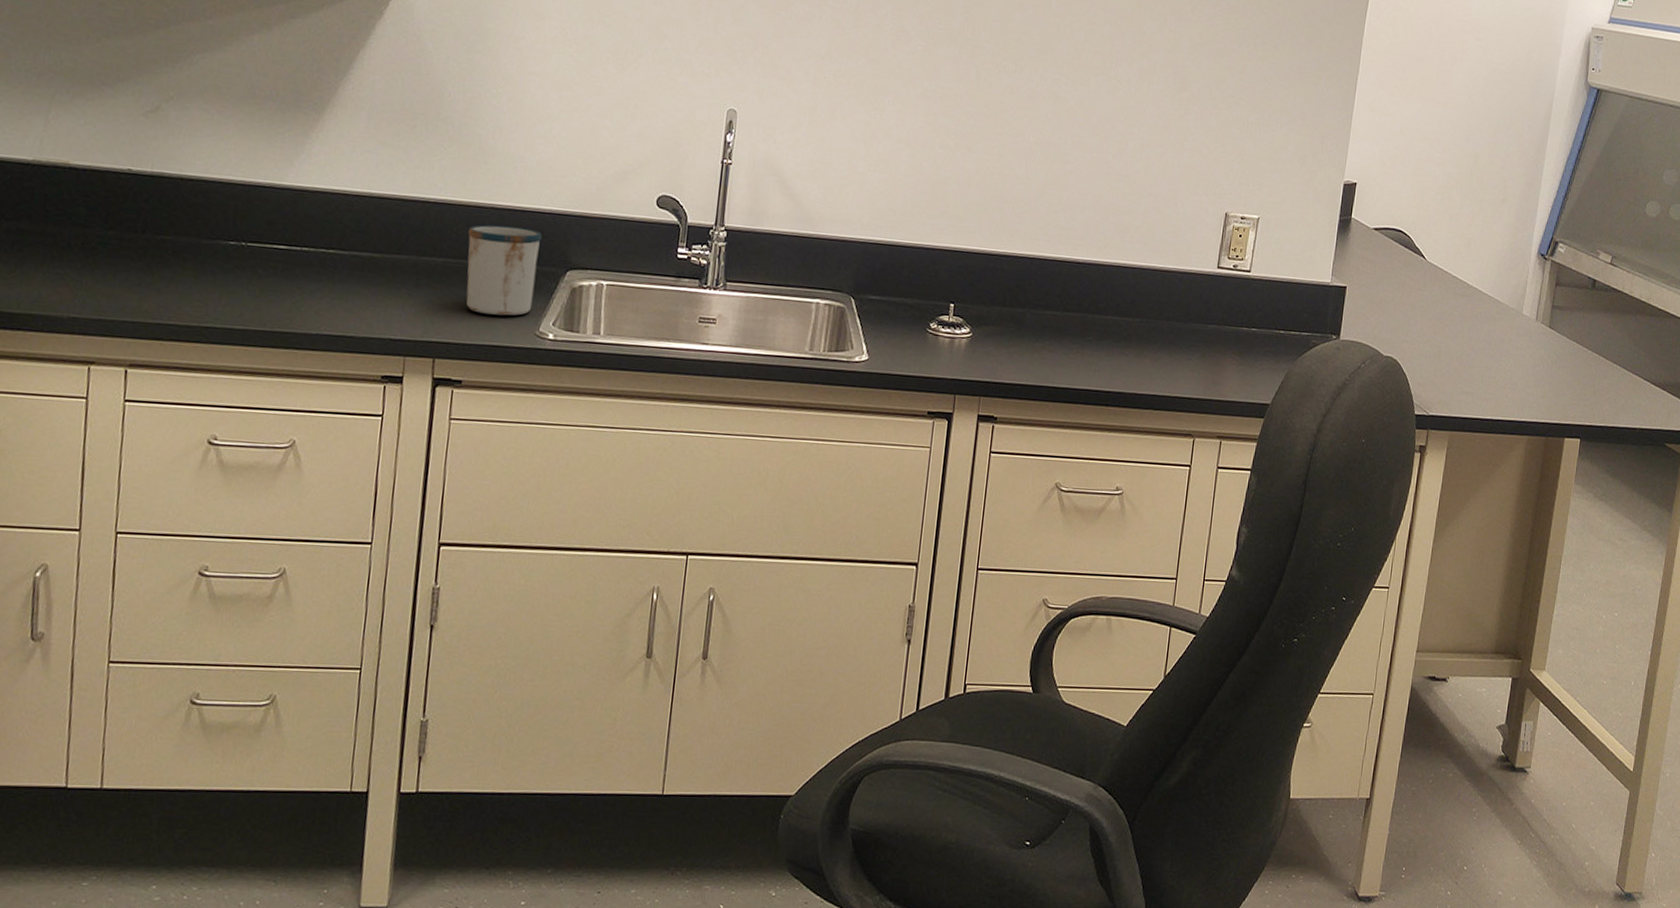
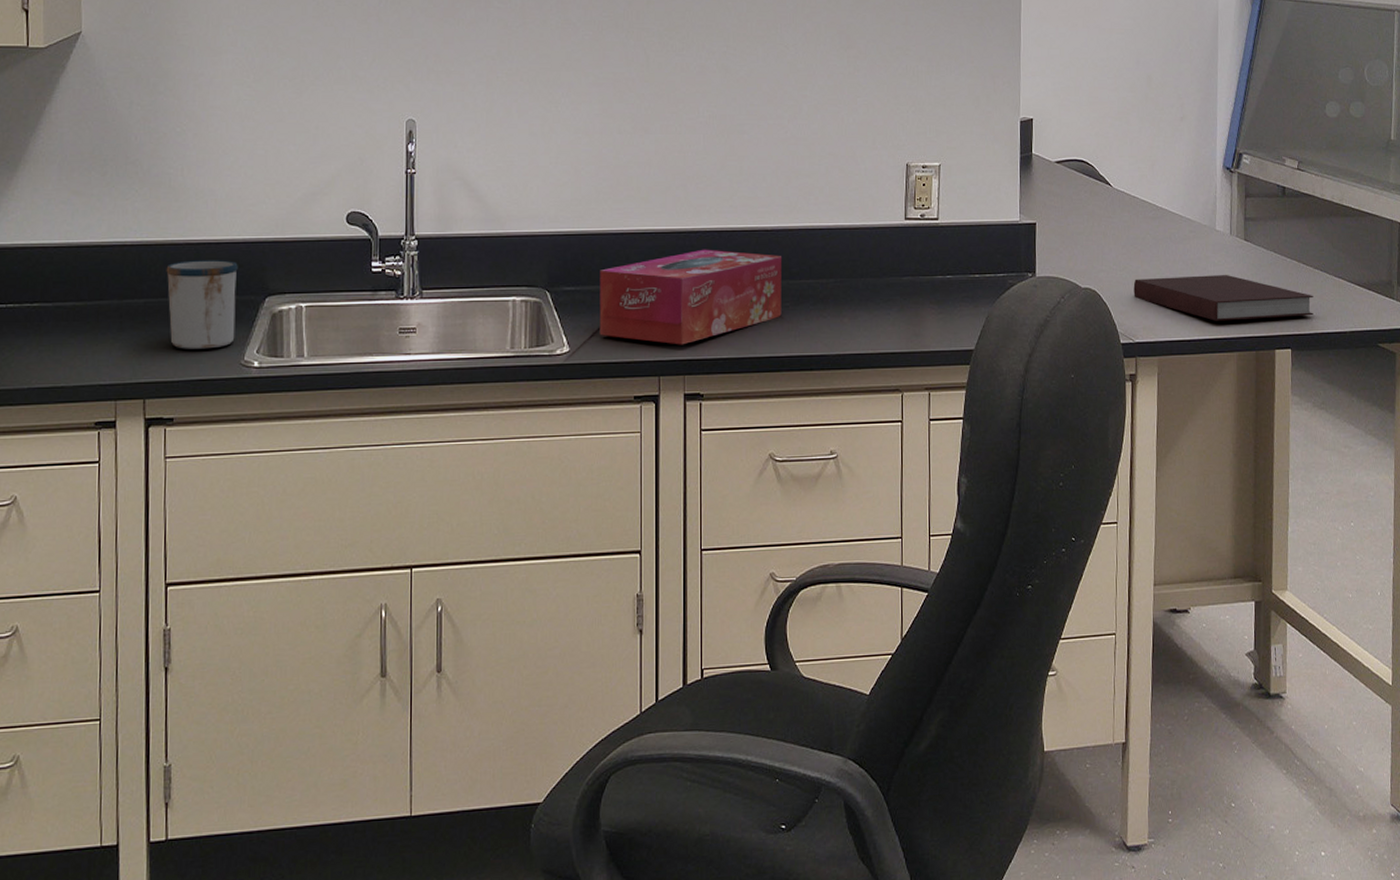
tissue box: none [900,274,1090,367] -> present [599,249,782,345]
notebook: none [1433,353,1609,409] -> present [1133,274,1314,321]

